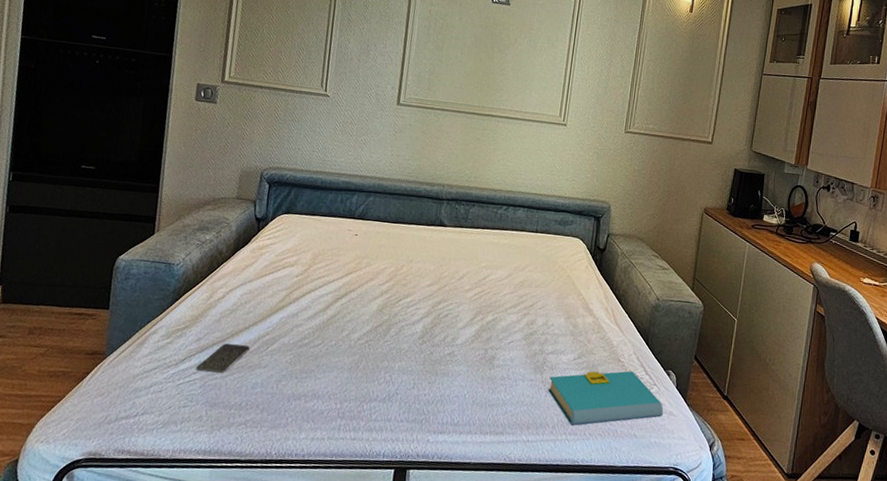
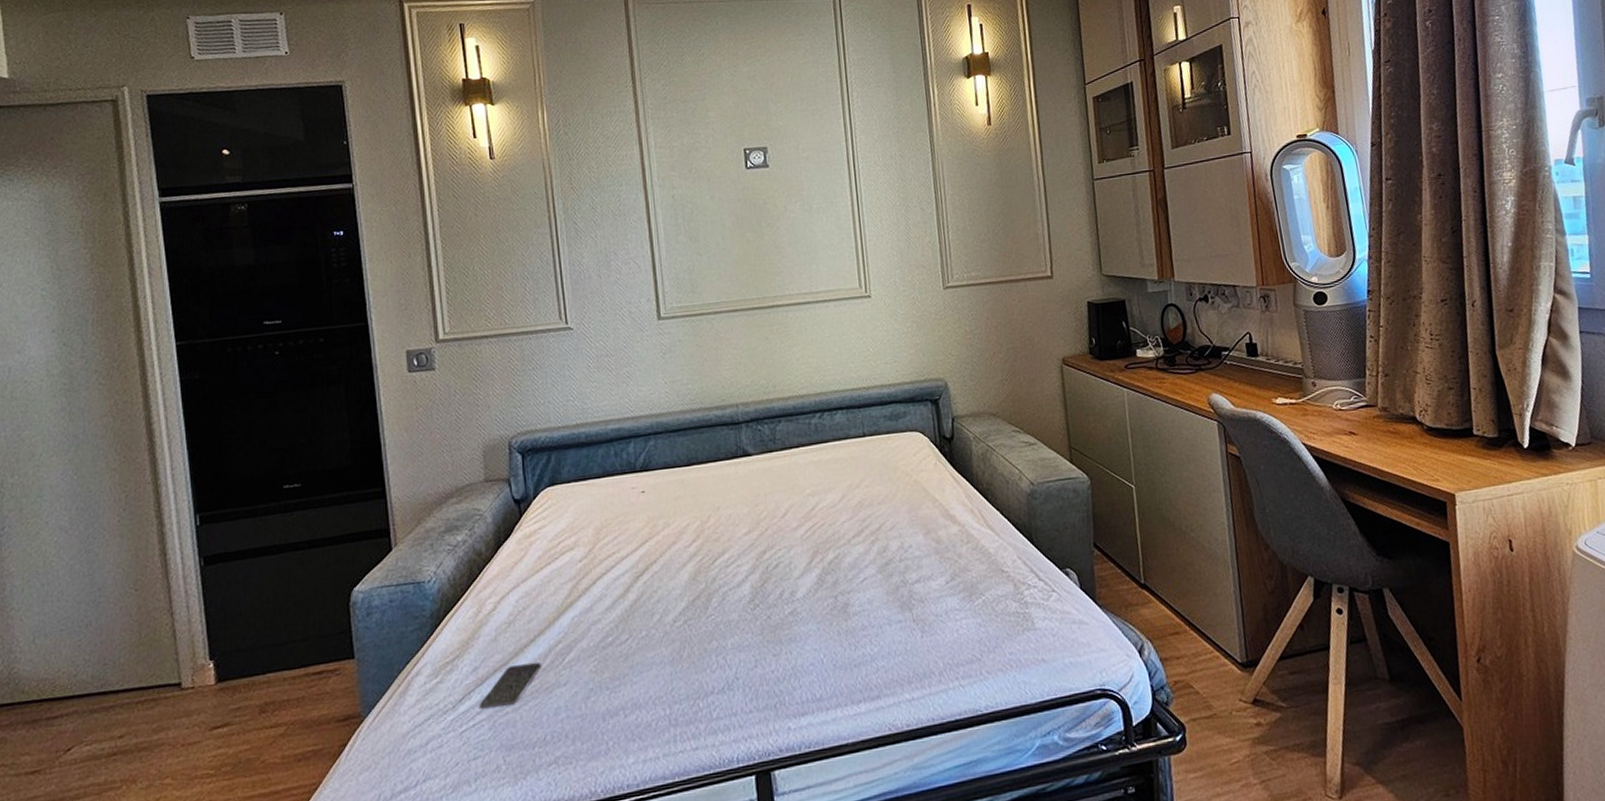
book: present [548,371,664,427] -> none [922,580,1072,668]

